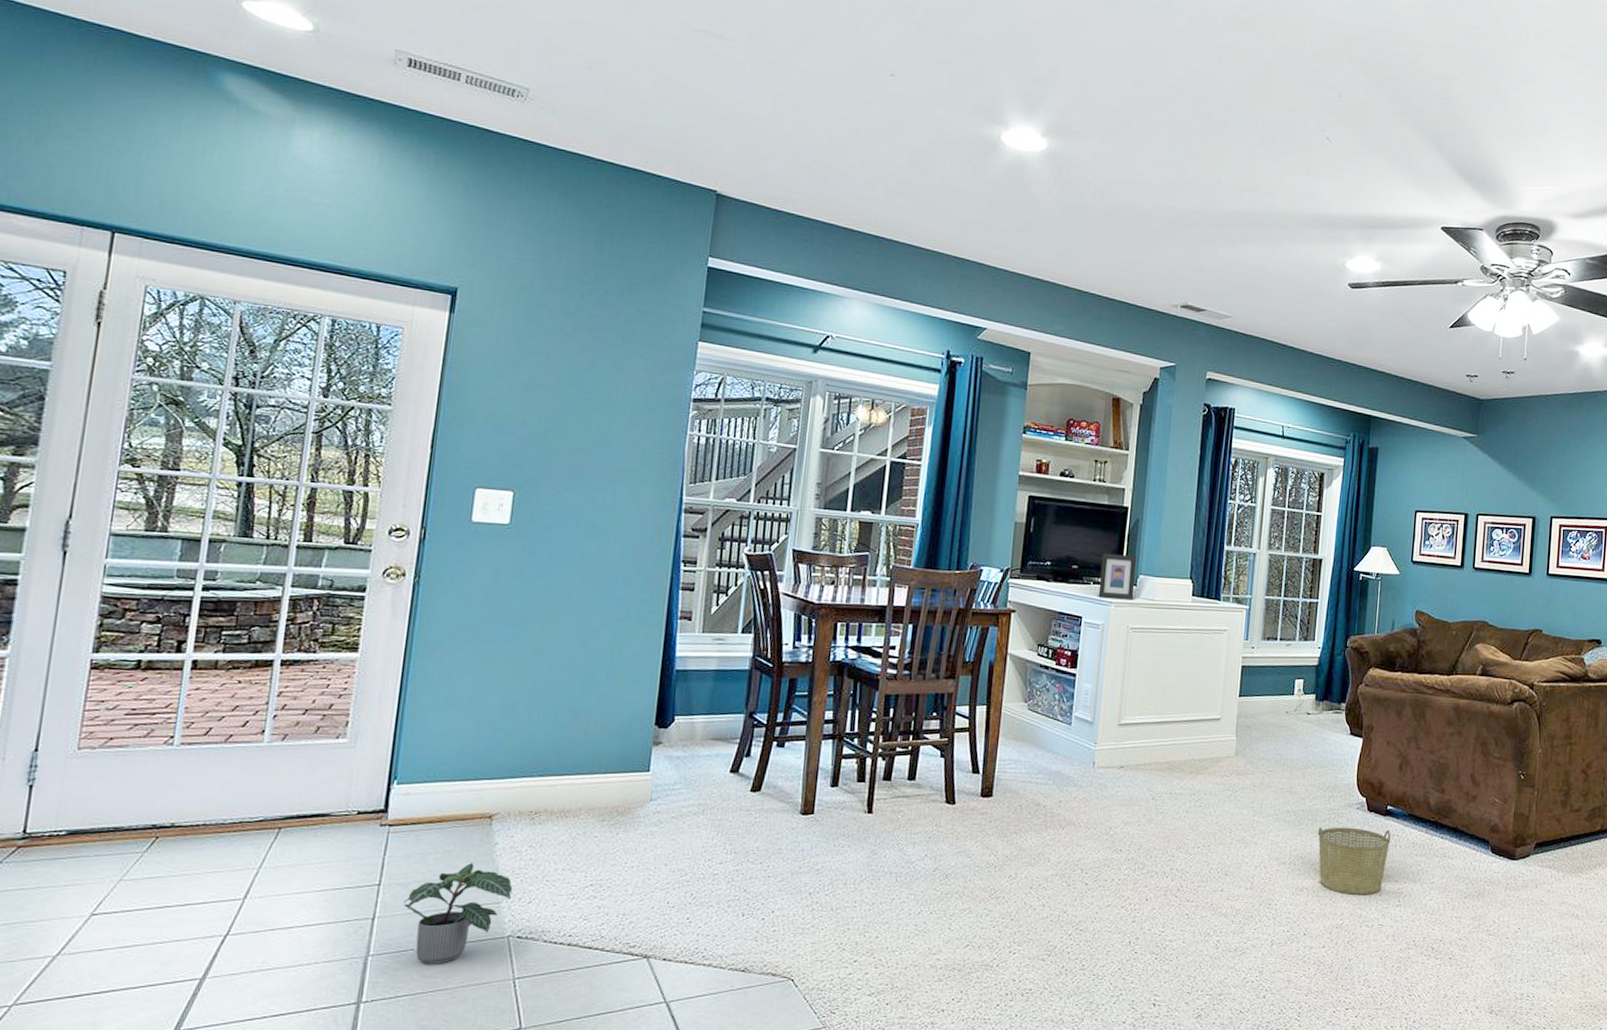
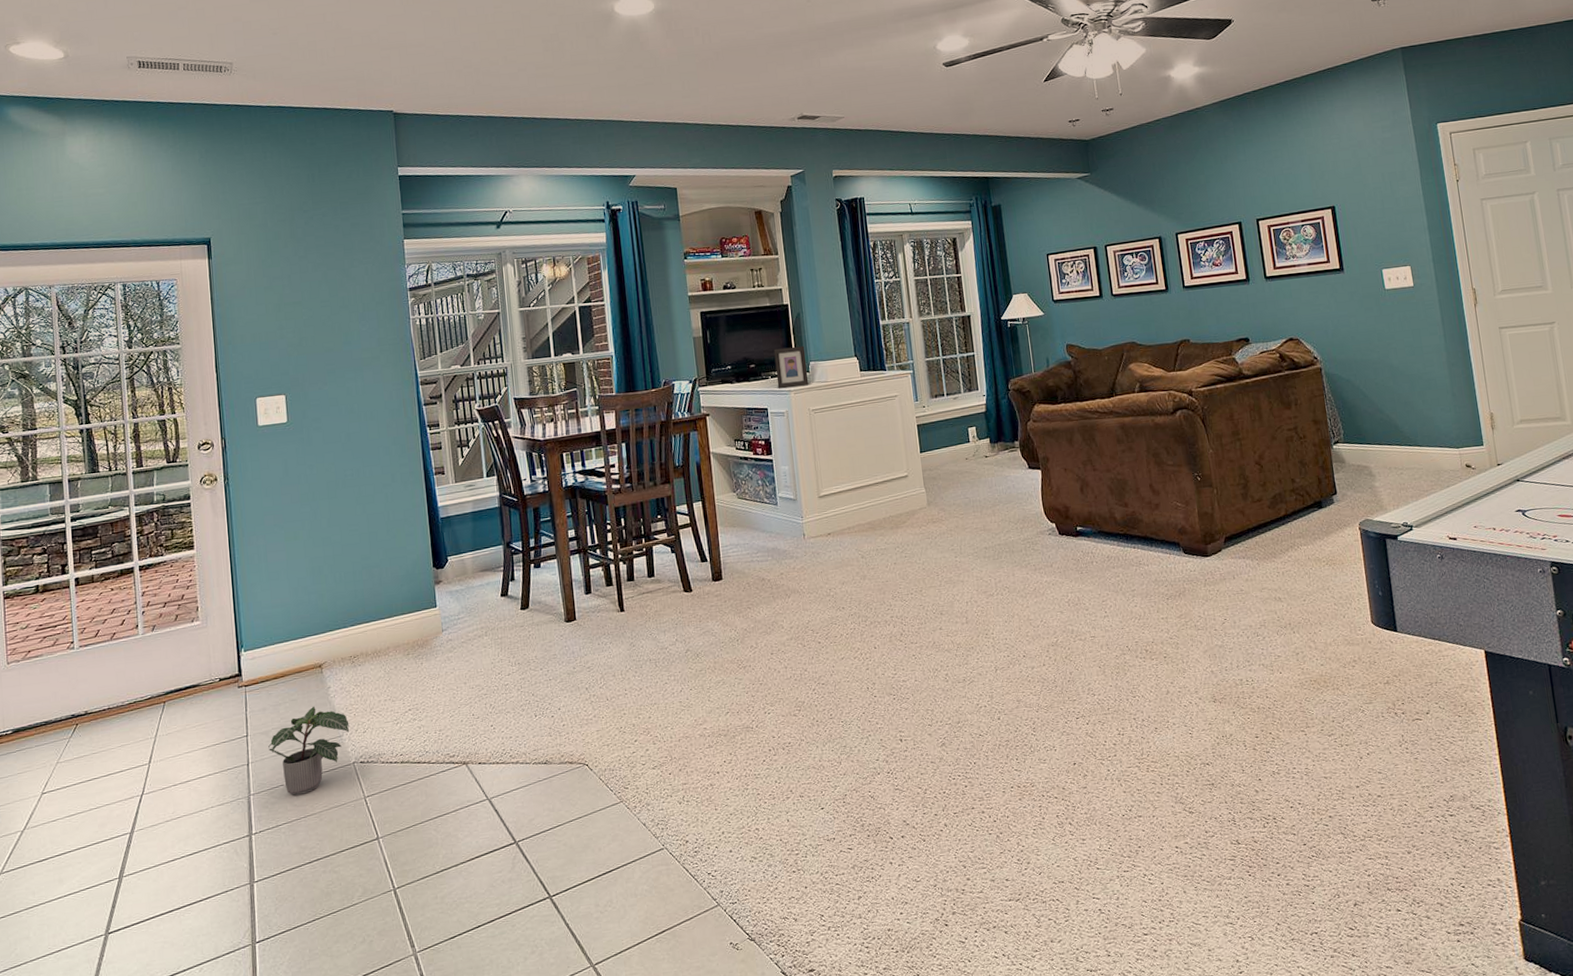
basket: present [1317,827,1391,895] -> none [1017,548,1087,614]

